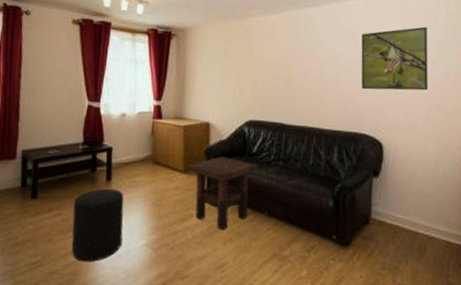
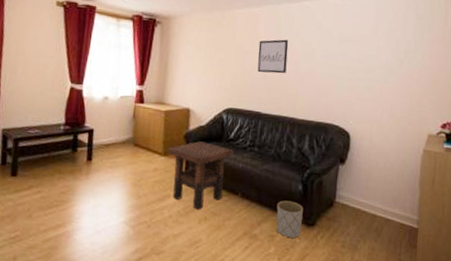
stool: present [71,188,124,262] -> none [50,168,104,238]
wall art: none [278,46,310,82] -> present [257,39,289,74]
planter: none [306,218,336,260] -> present [276,200,303,239]
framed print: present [361,26,428,91] -> none [334,27,398,87]

